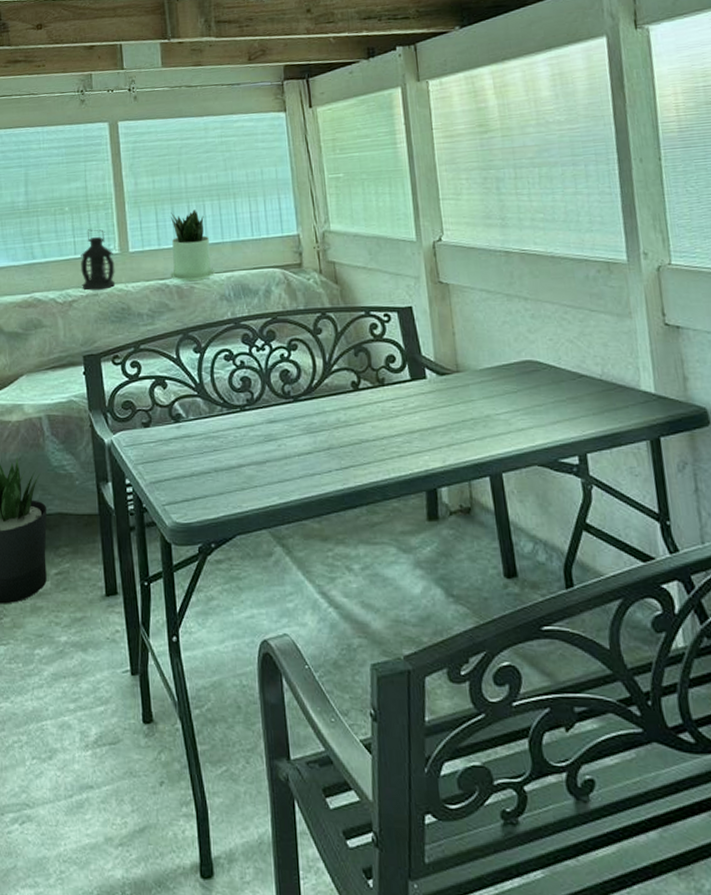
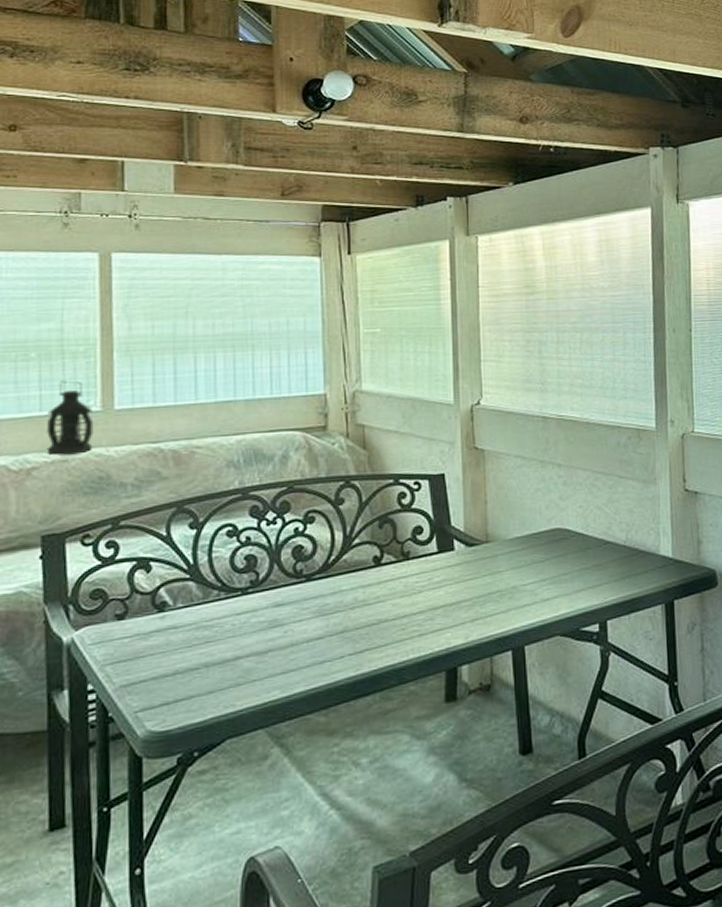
planter: present [169,209,215,282] -> none [164,361,222,446]

